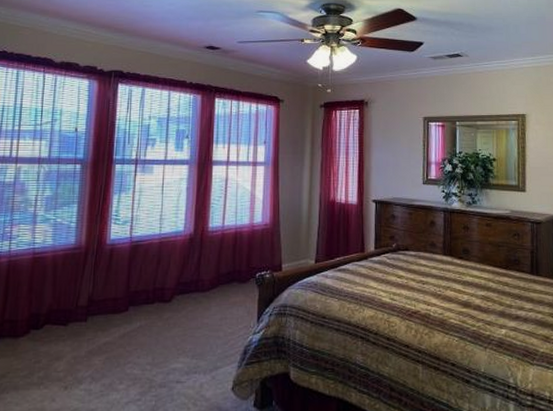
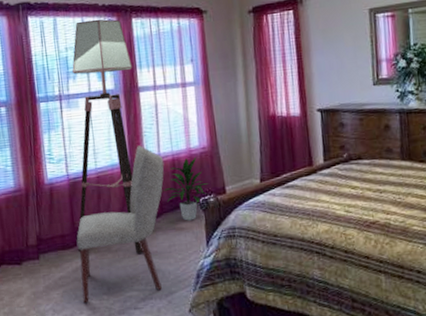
chair: none [125,216,227,373] -> present [76,145,165,304]
floor lamp: none [129,94,210,324] -> present [72,19,143,254]
indoor plant: none [221,233,267,295] -> present [162,157,209,221]

